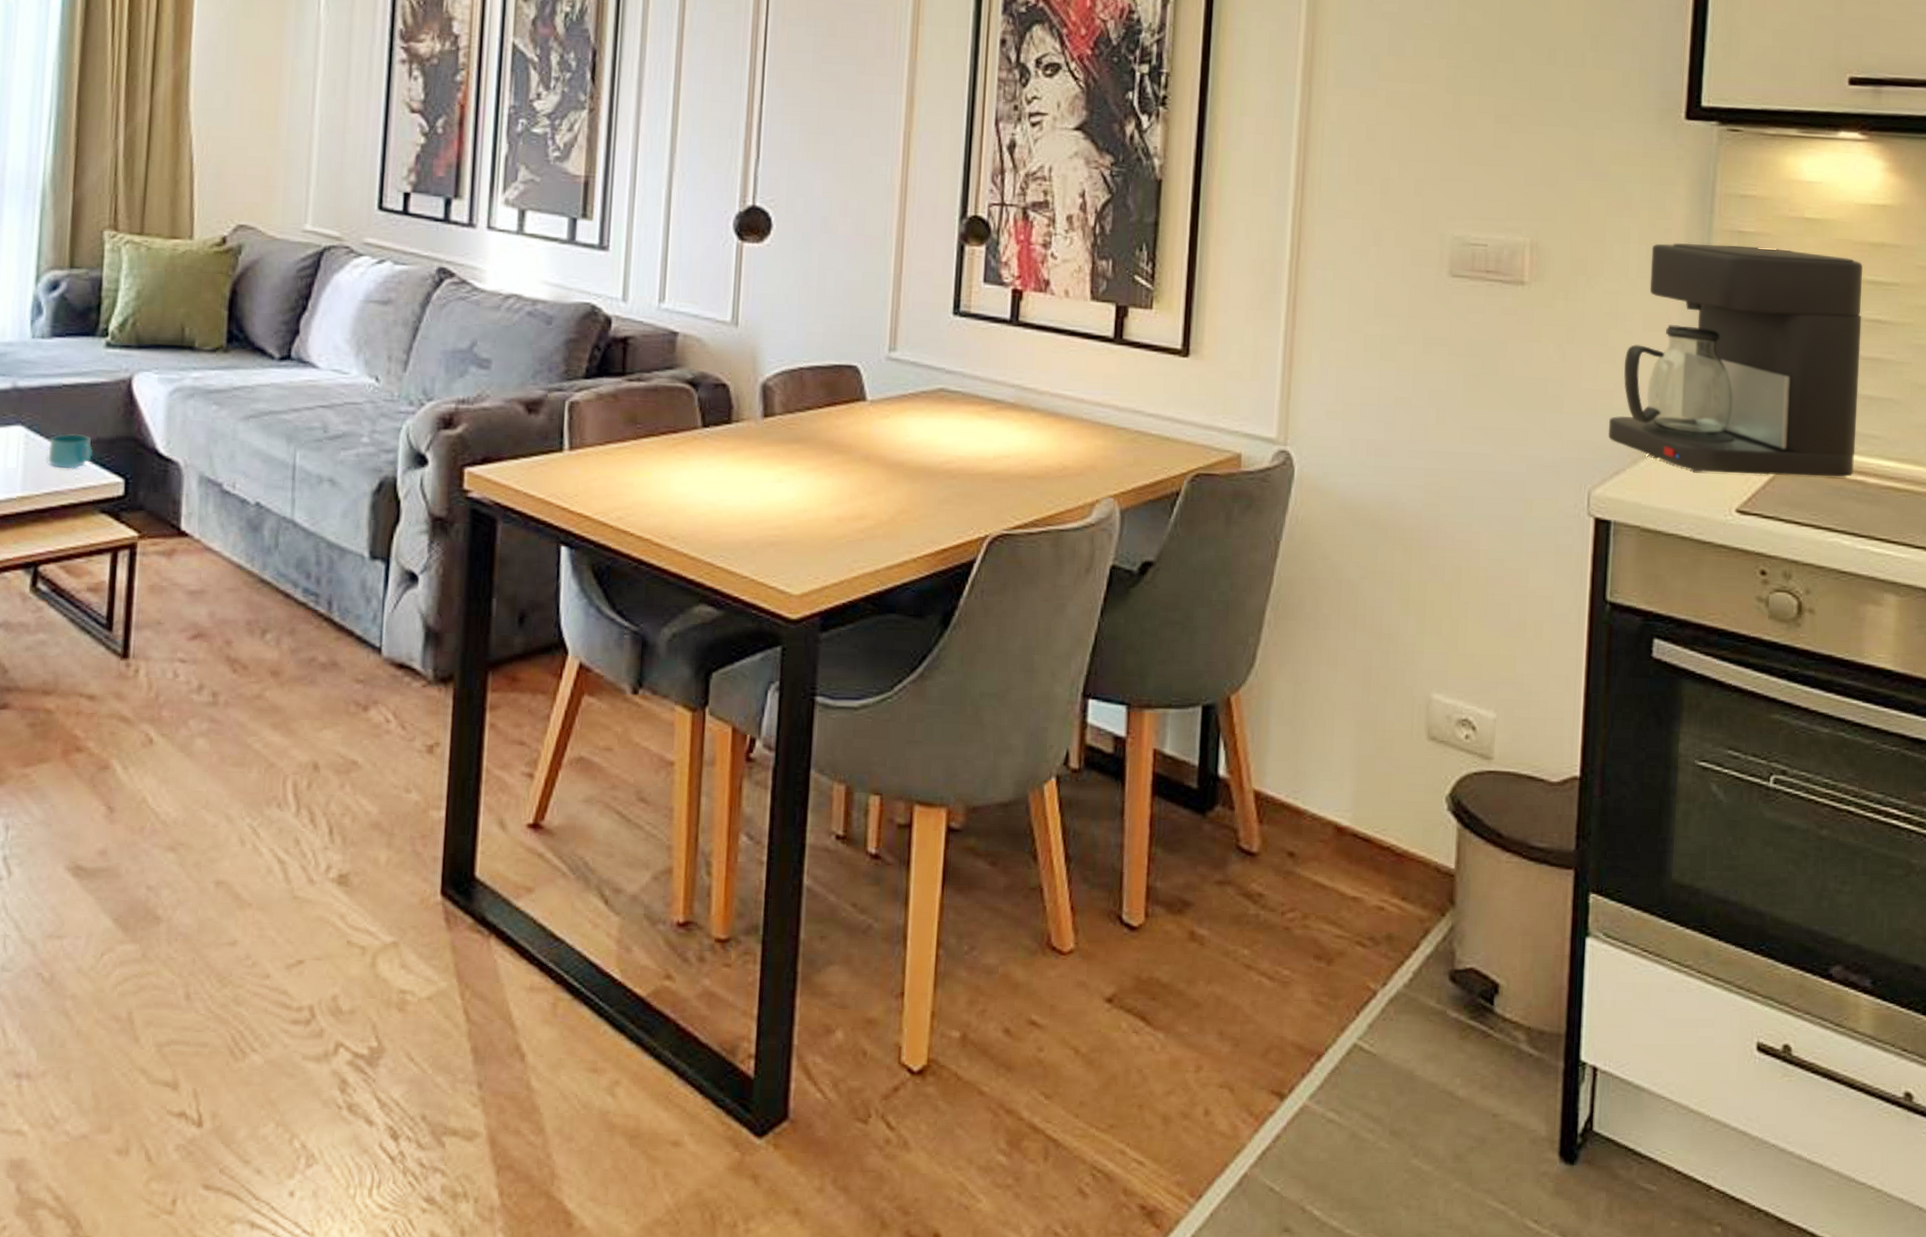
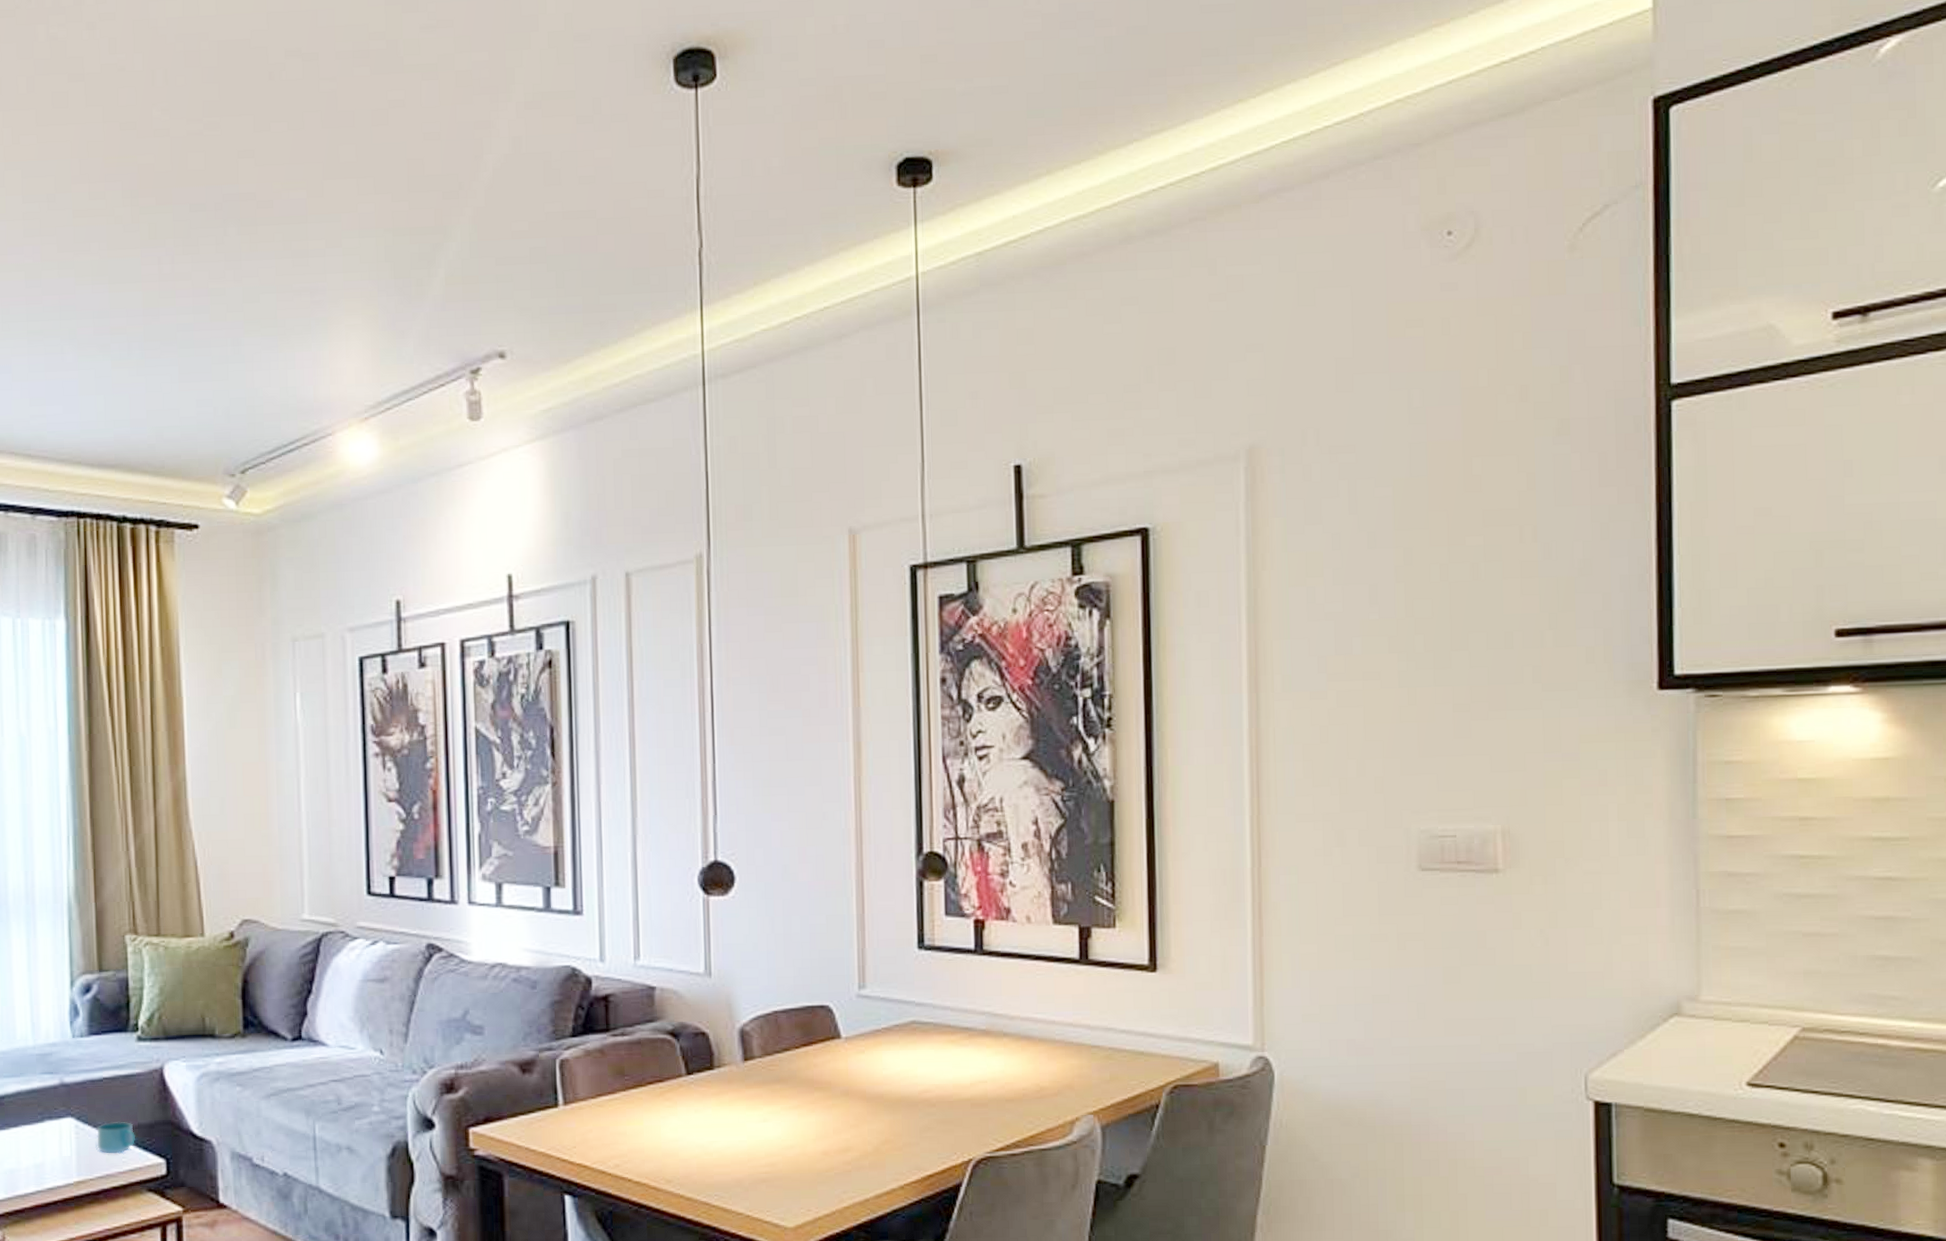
coffee maker: present [1608,243,1863,477] -> none [1601,813,1874,1048]

